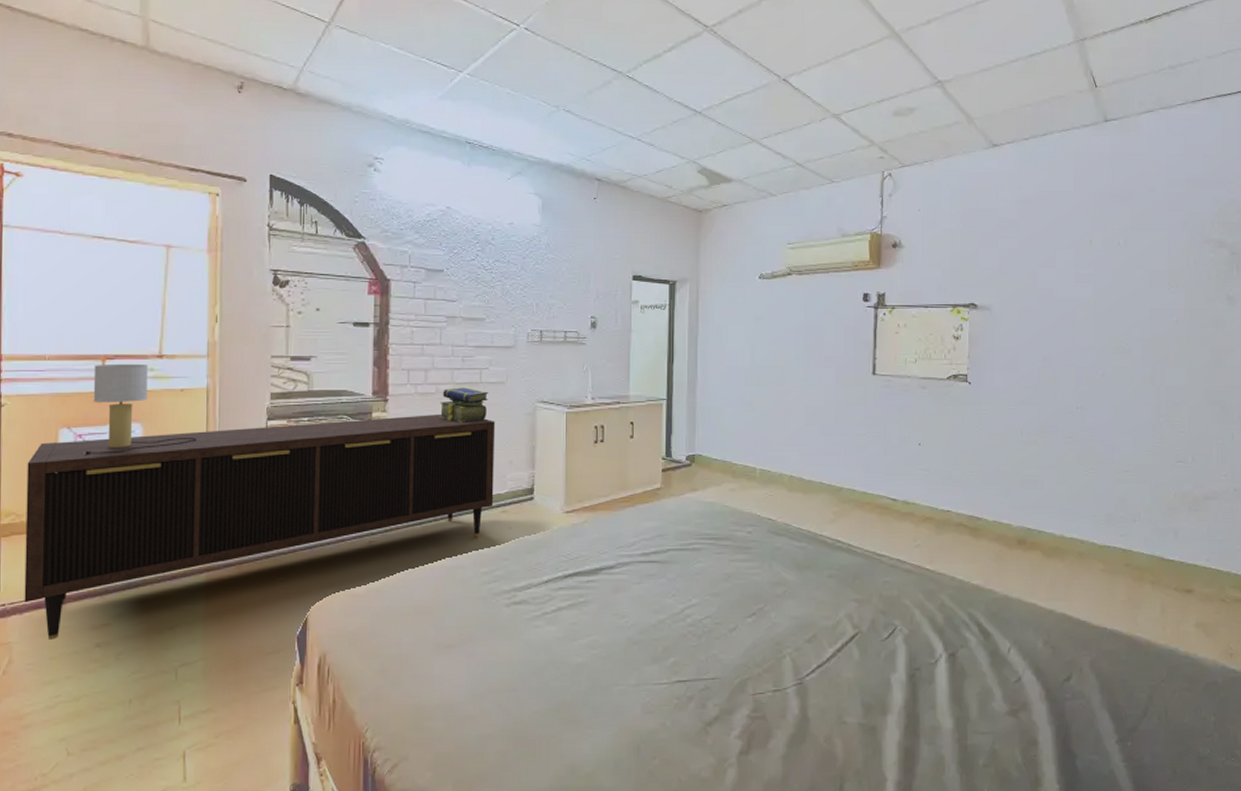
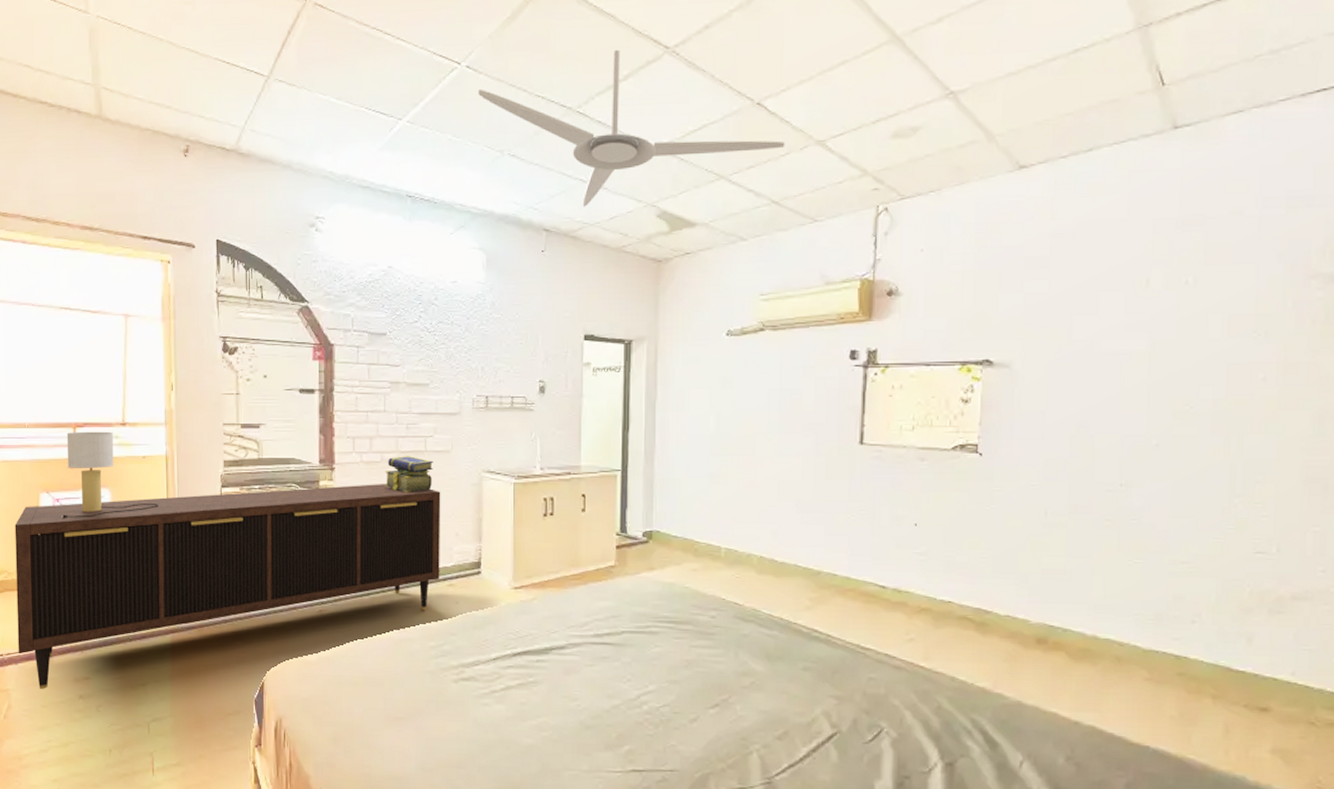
ceiling fan: none [536,24,807,161] -> present [478,49,785,207]

